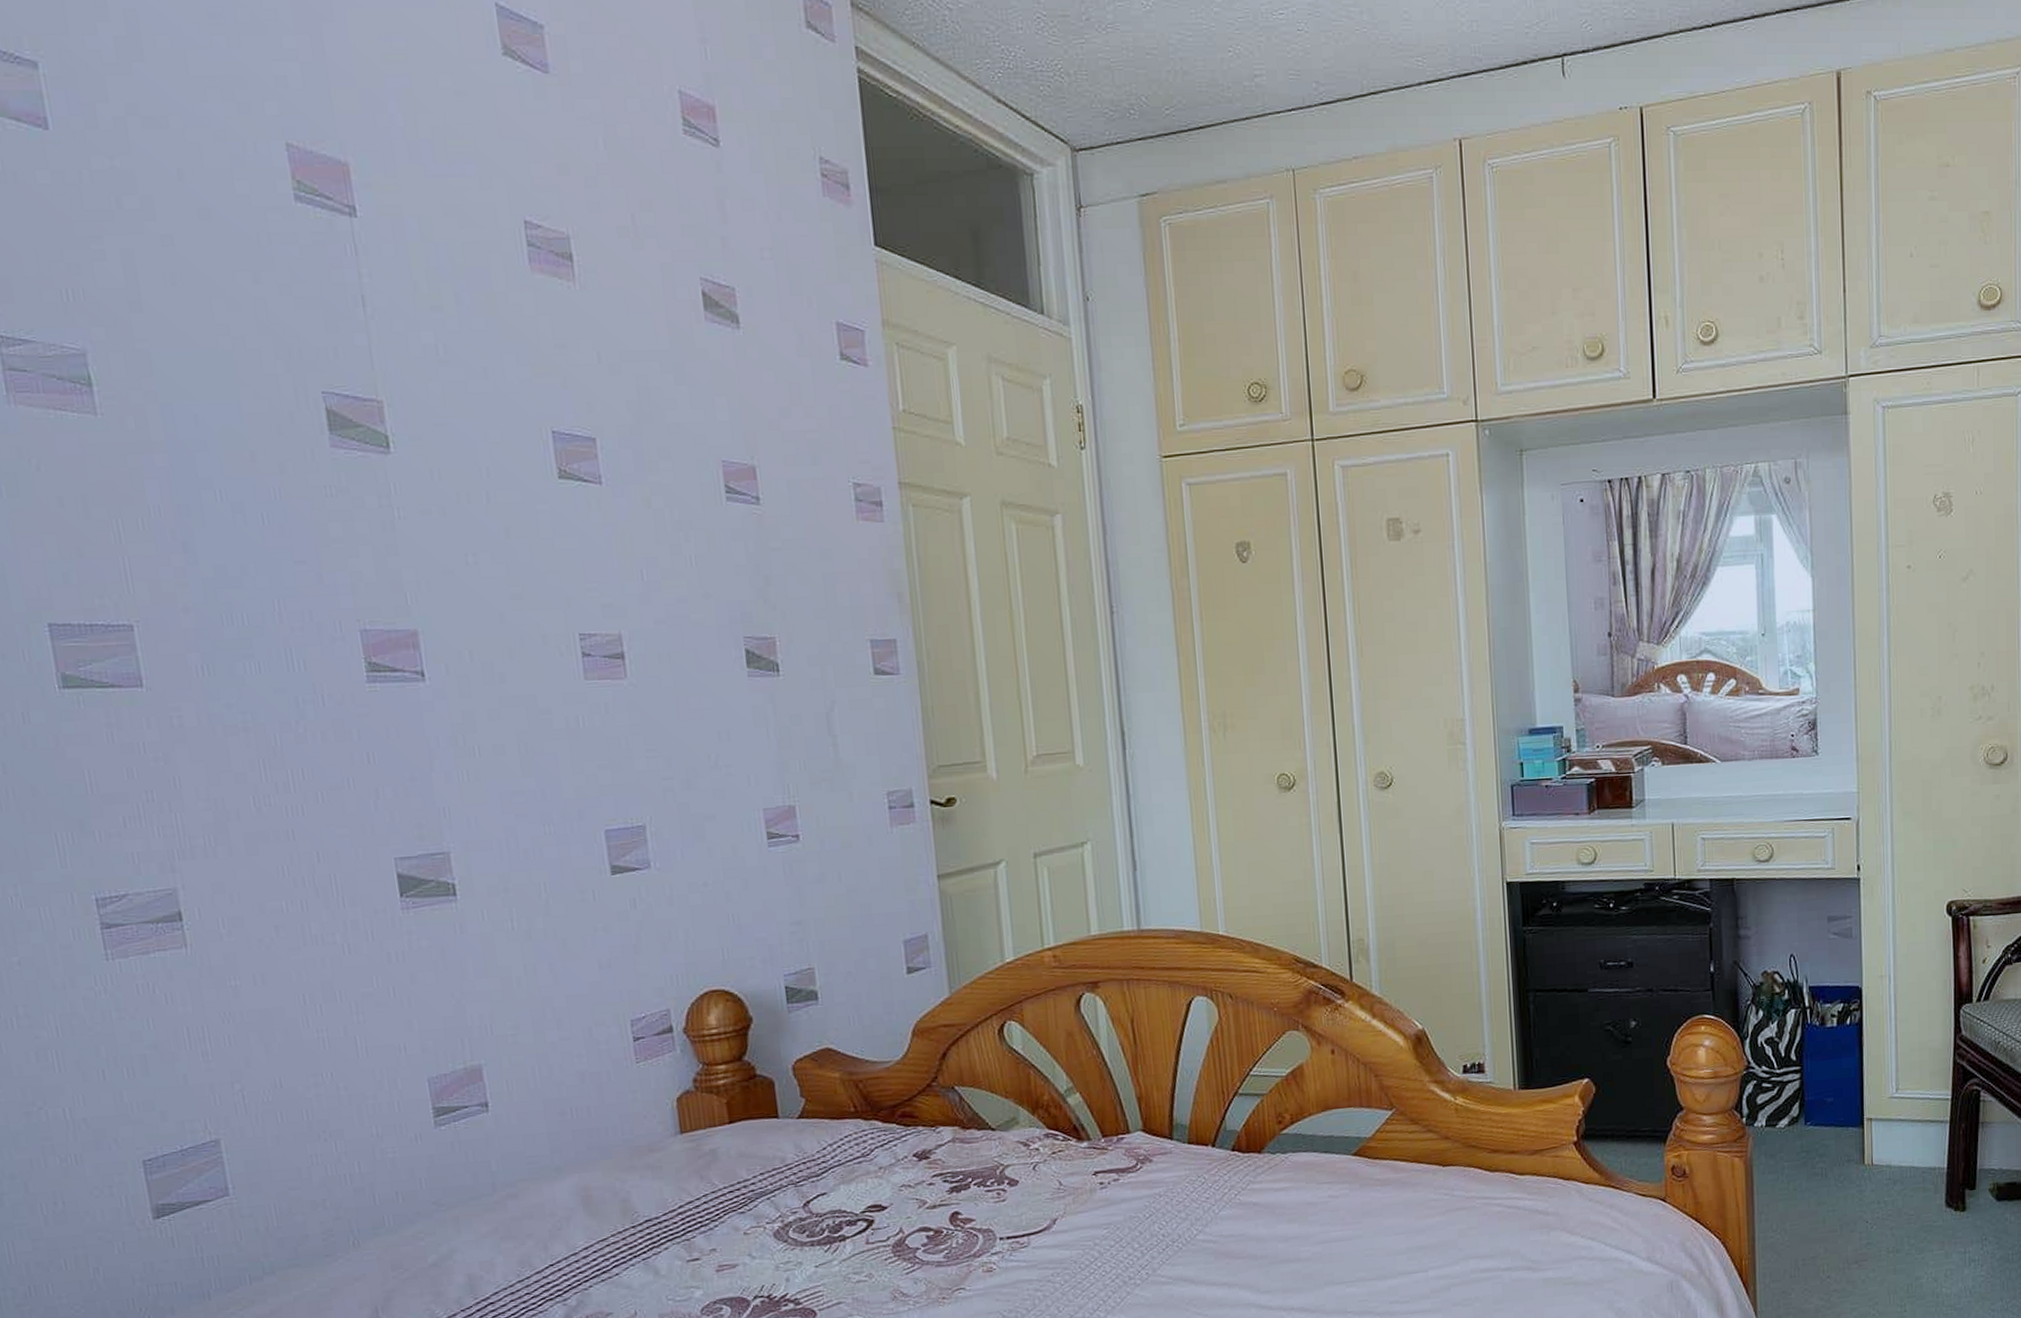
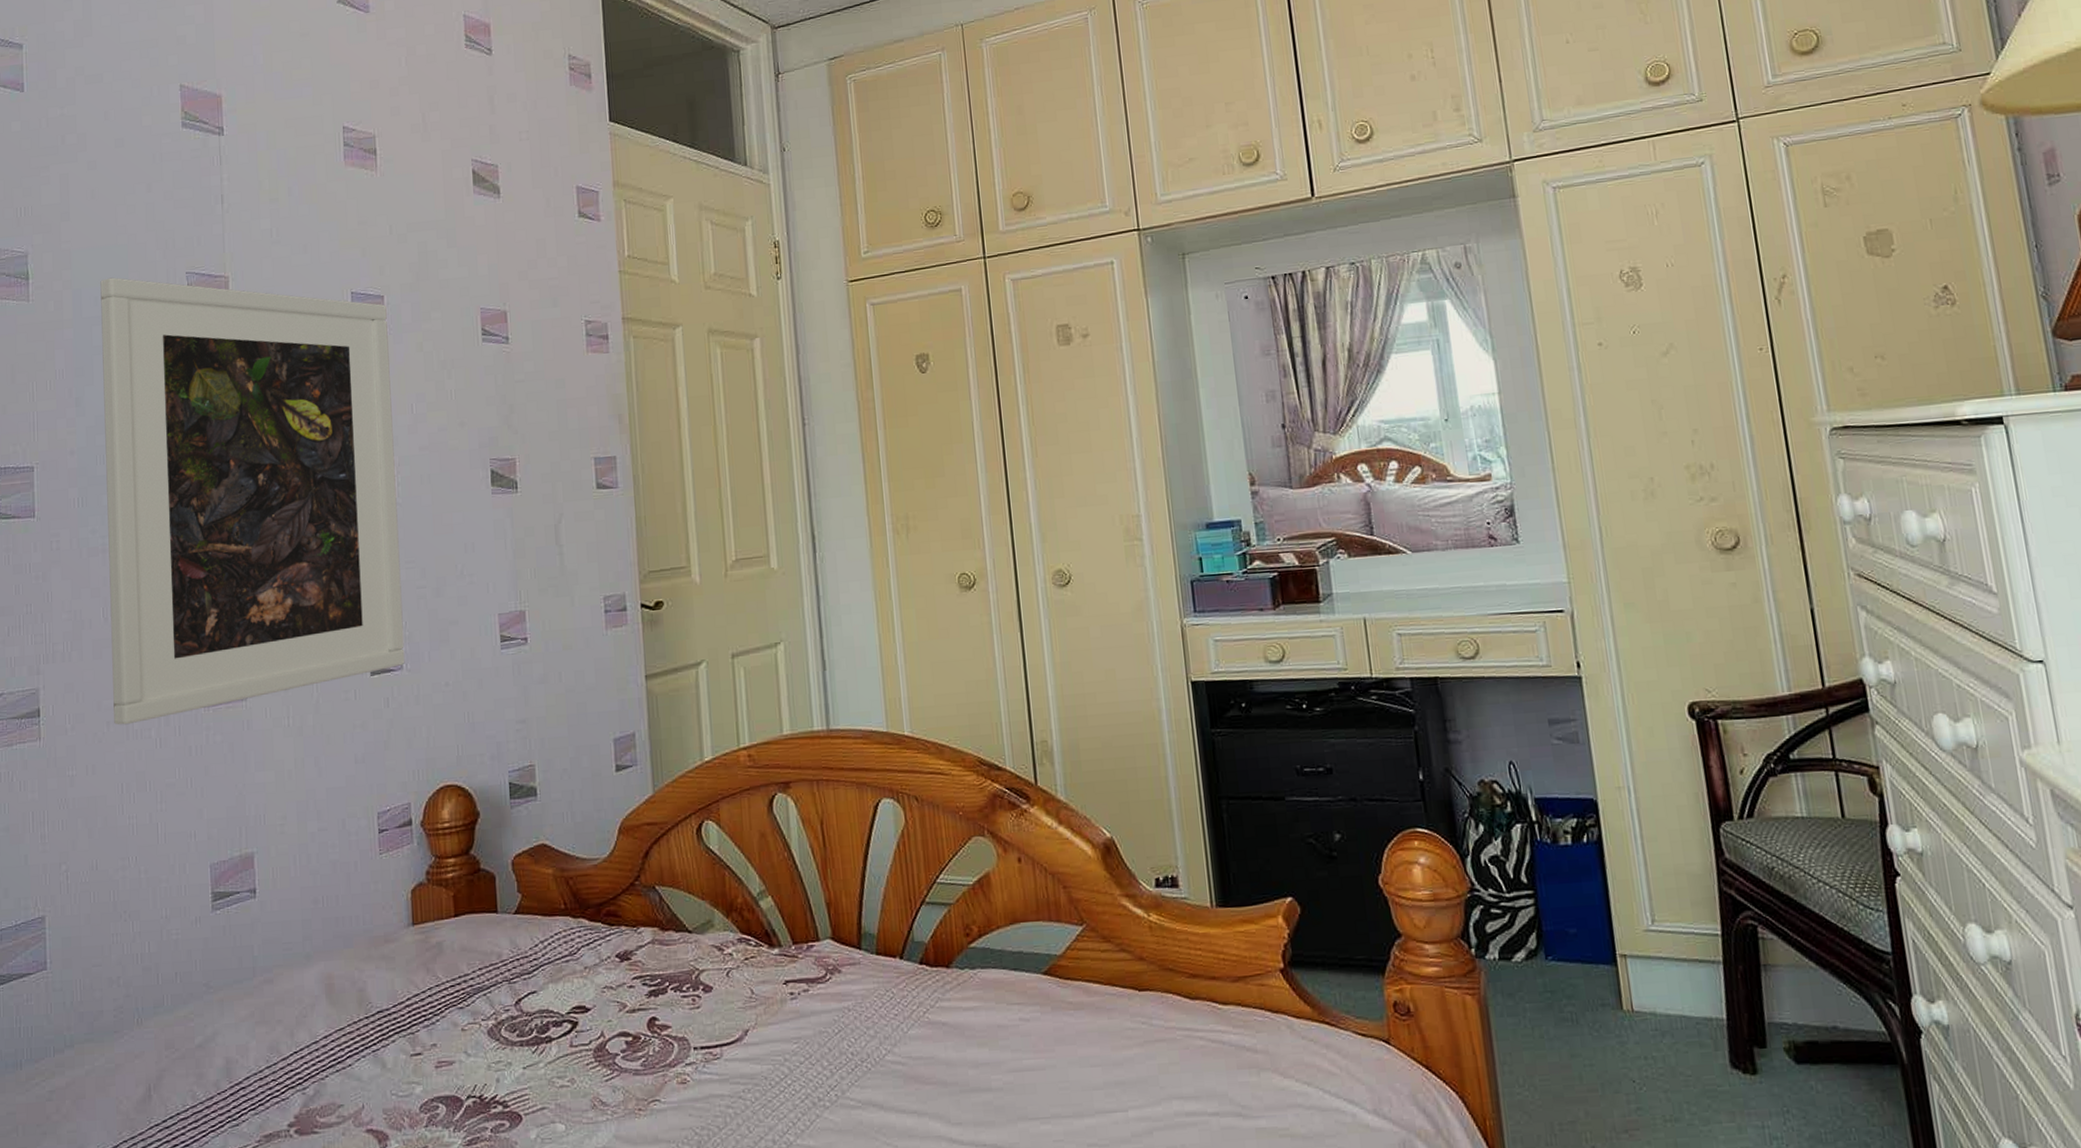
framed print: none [199,391,653,930] -> present [100,277,405,725]

